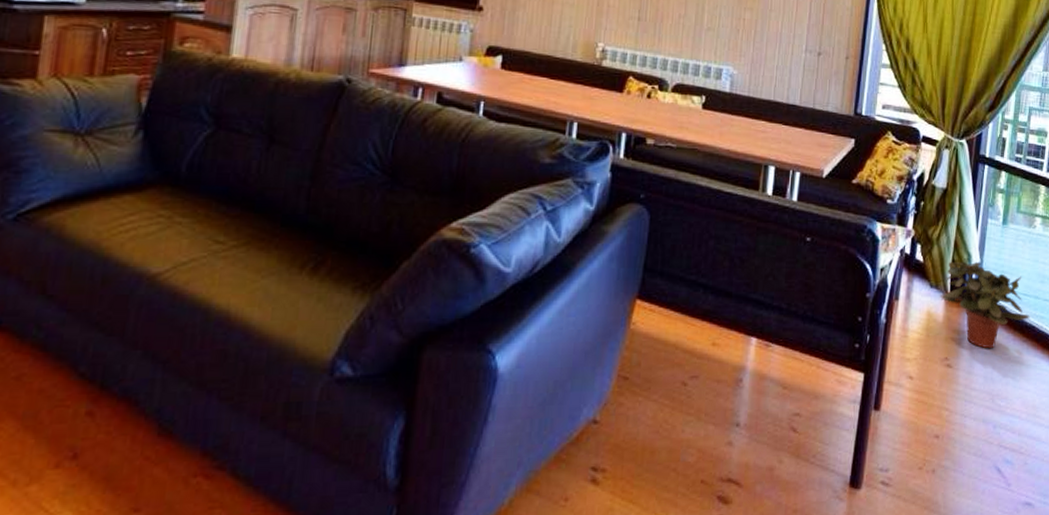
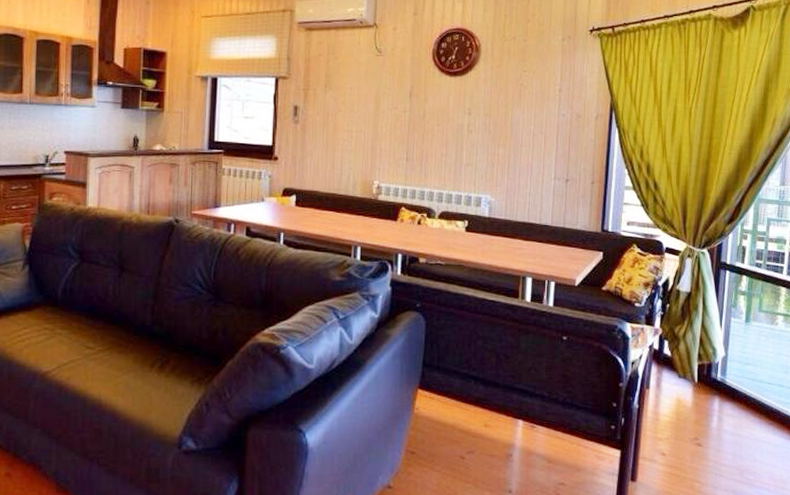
potted plant: present [941,261,1030,349] -> none [689,355,775,431]

